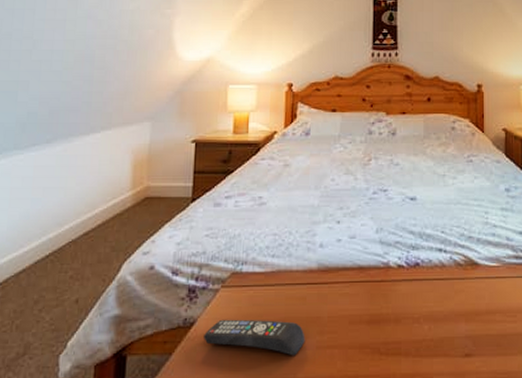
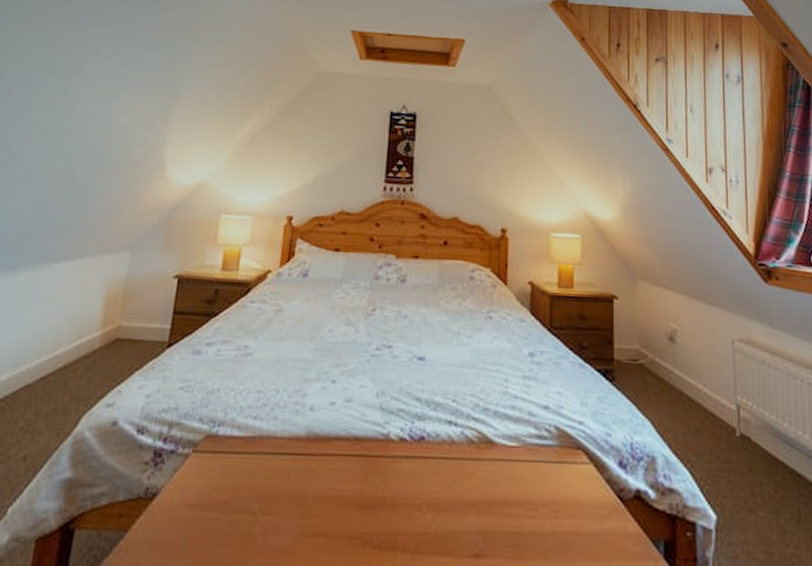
remote control: present [204,319,305,356] -> none [166,491,286,543]

